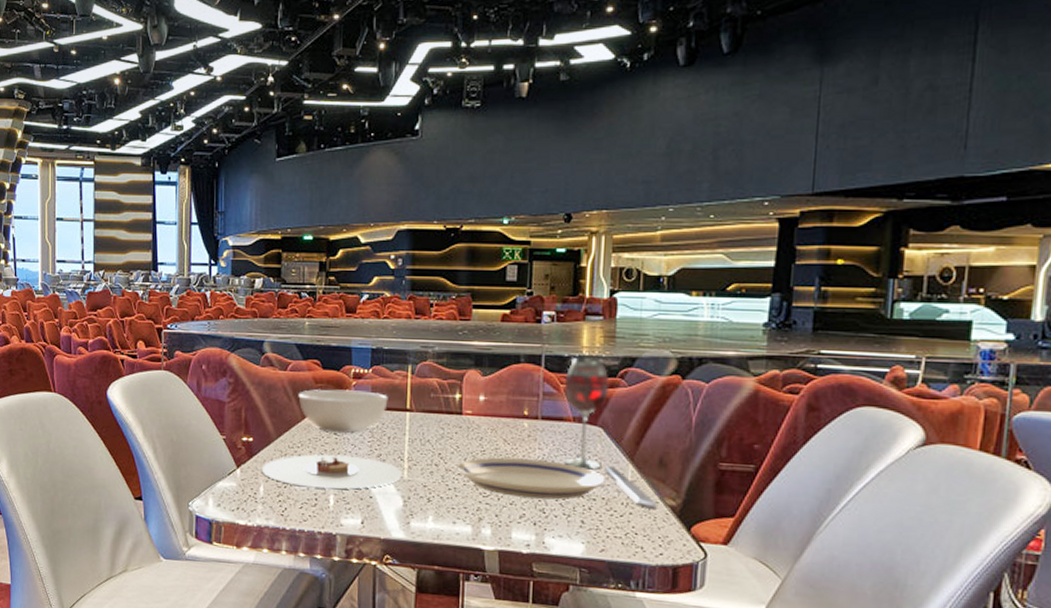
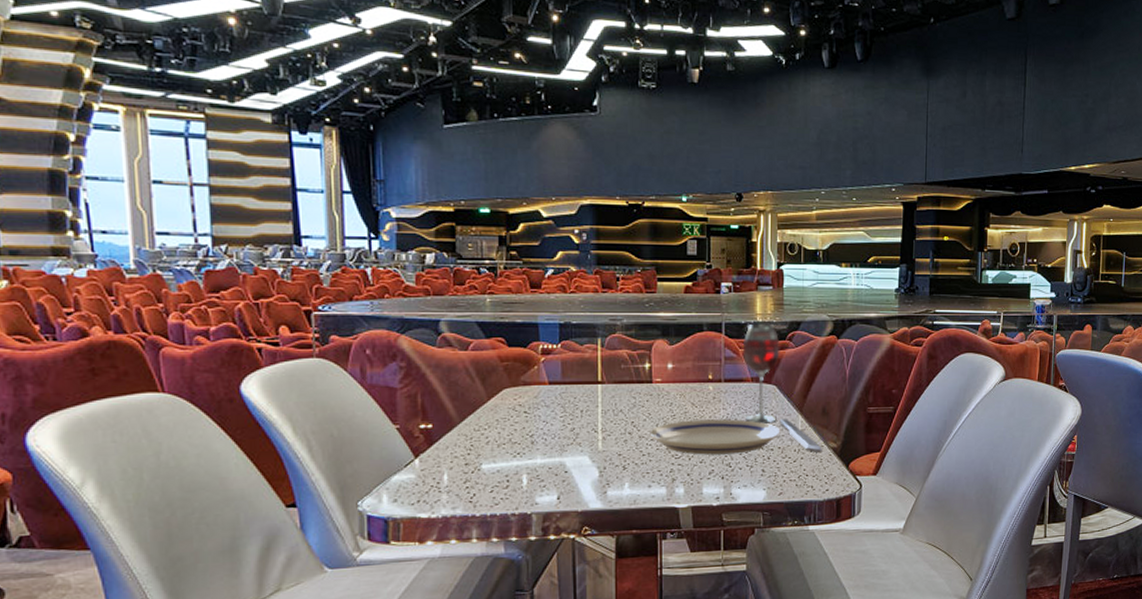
plate: present [261,454,403,490] -> none [444,432,597,470]
bowl: present [298,388,388,433] -> none [482,366,579,410]

